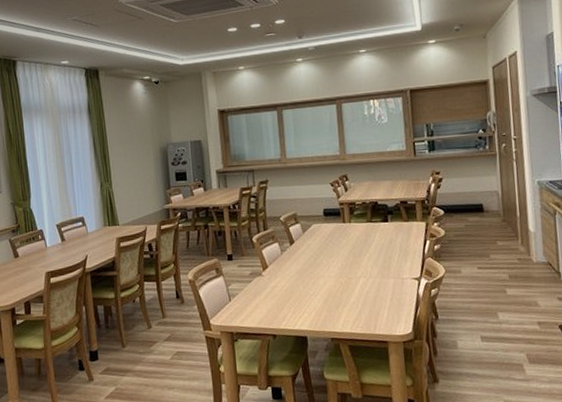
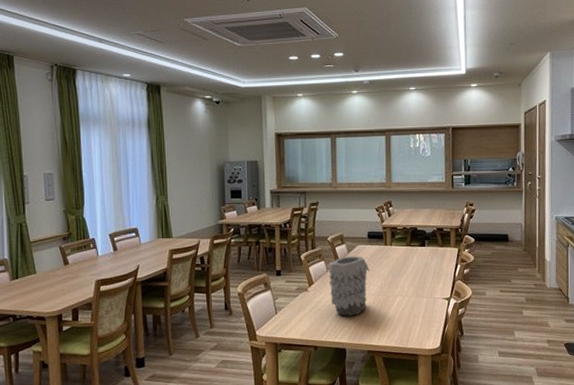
vase: none [283,235,328,302] -> present [328,256,370,316]

